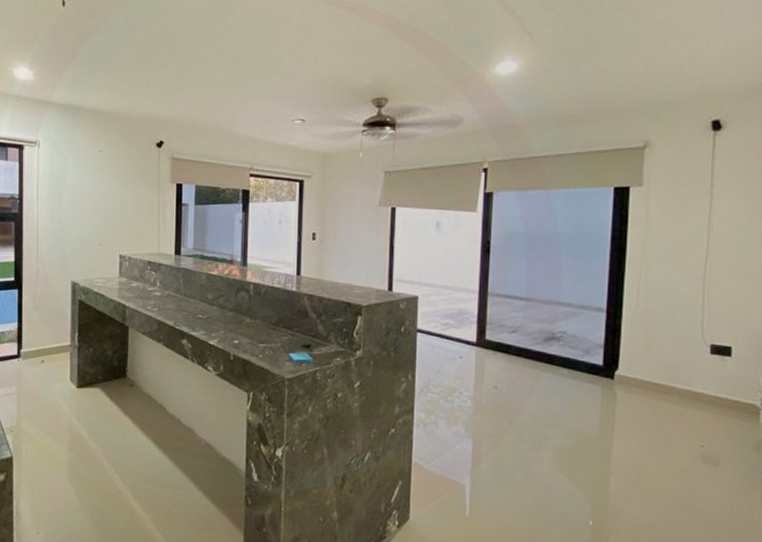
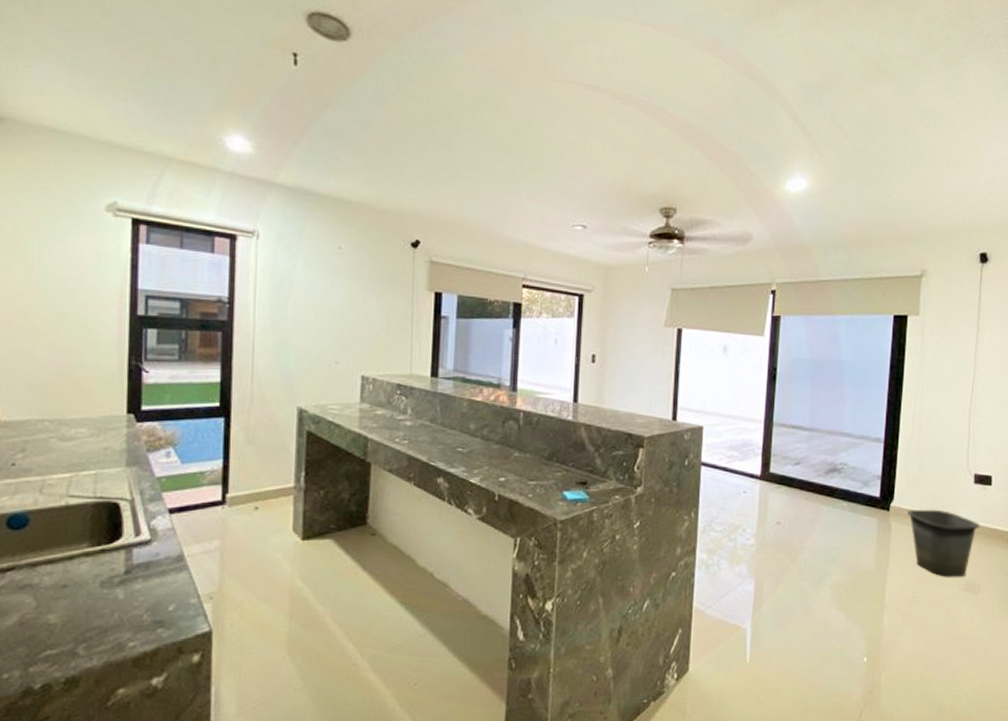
waste bin: none [634,378,718,448] -> present [907,509,980,577]

